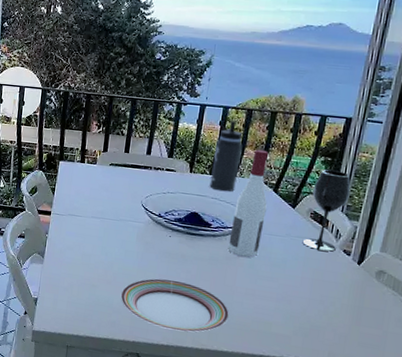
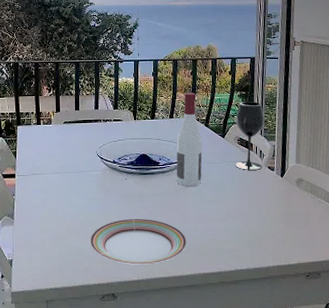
thermos bottle: present [209,120,243,192] -> none [152,70,174,133]

